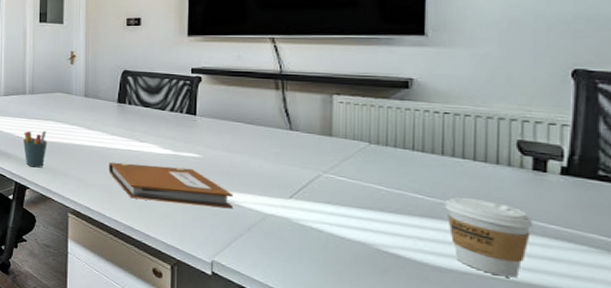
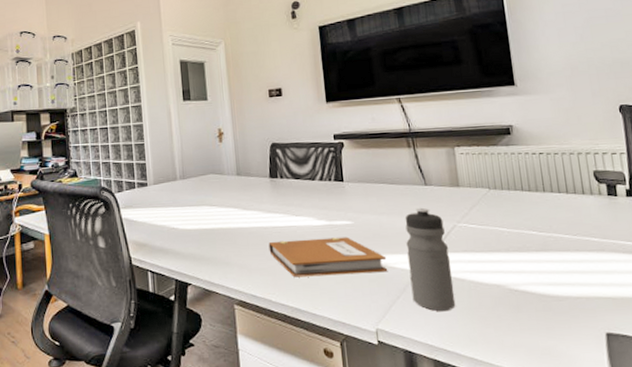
pen holder: present [22,130,48,168] -> none [178,217,205,260]
water bottle: none [257,151,309,258] -> present [405,207,456,312]
coffee cup: present [444,197,533,278] -> none [552,228,616,295]

